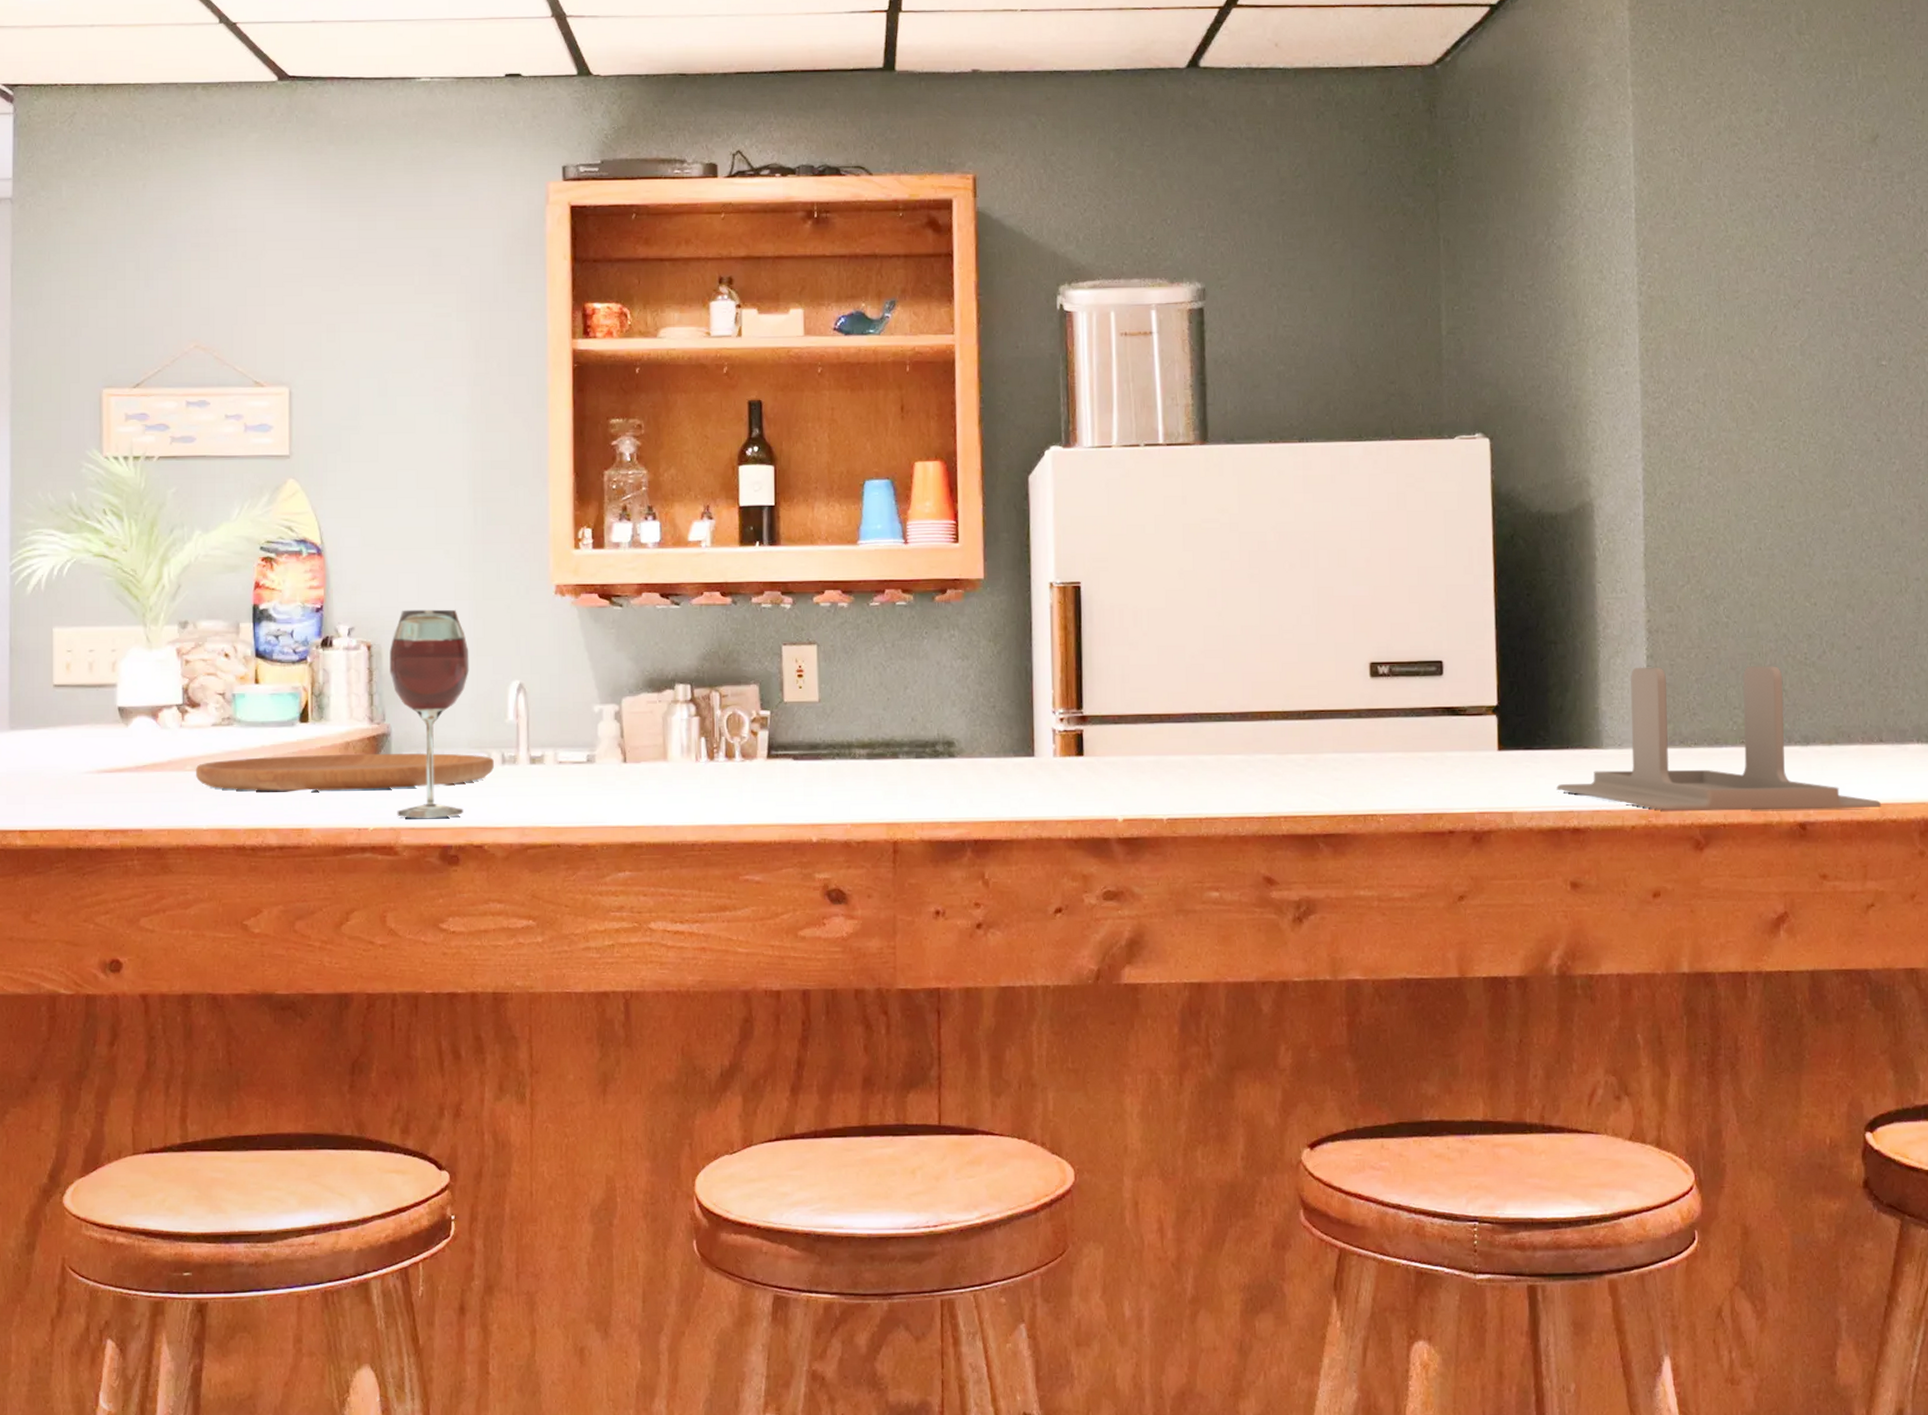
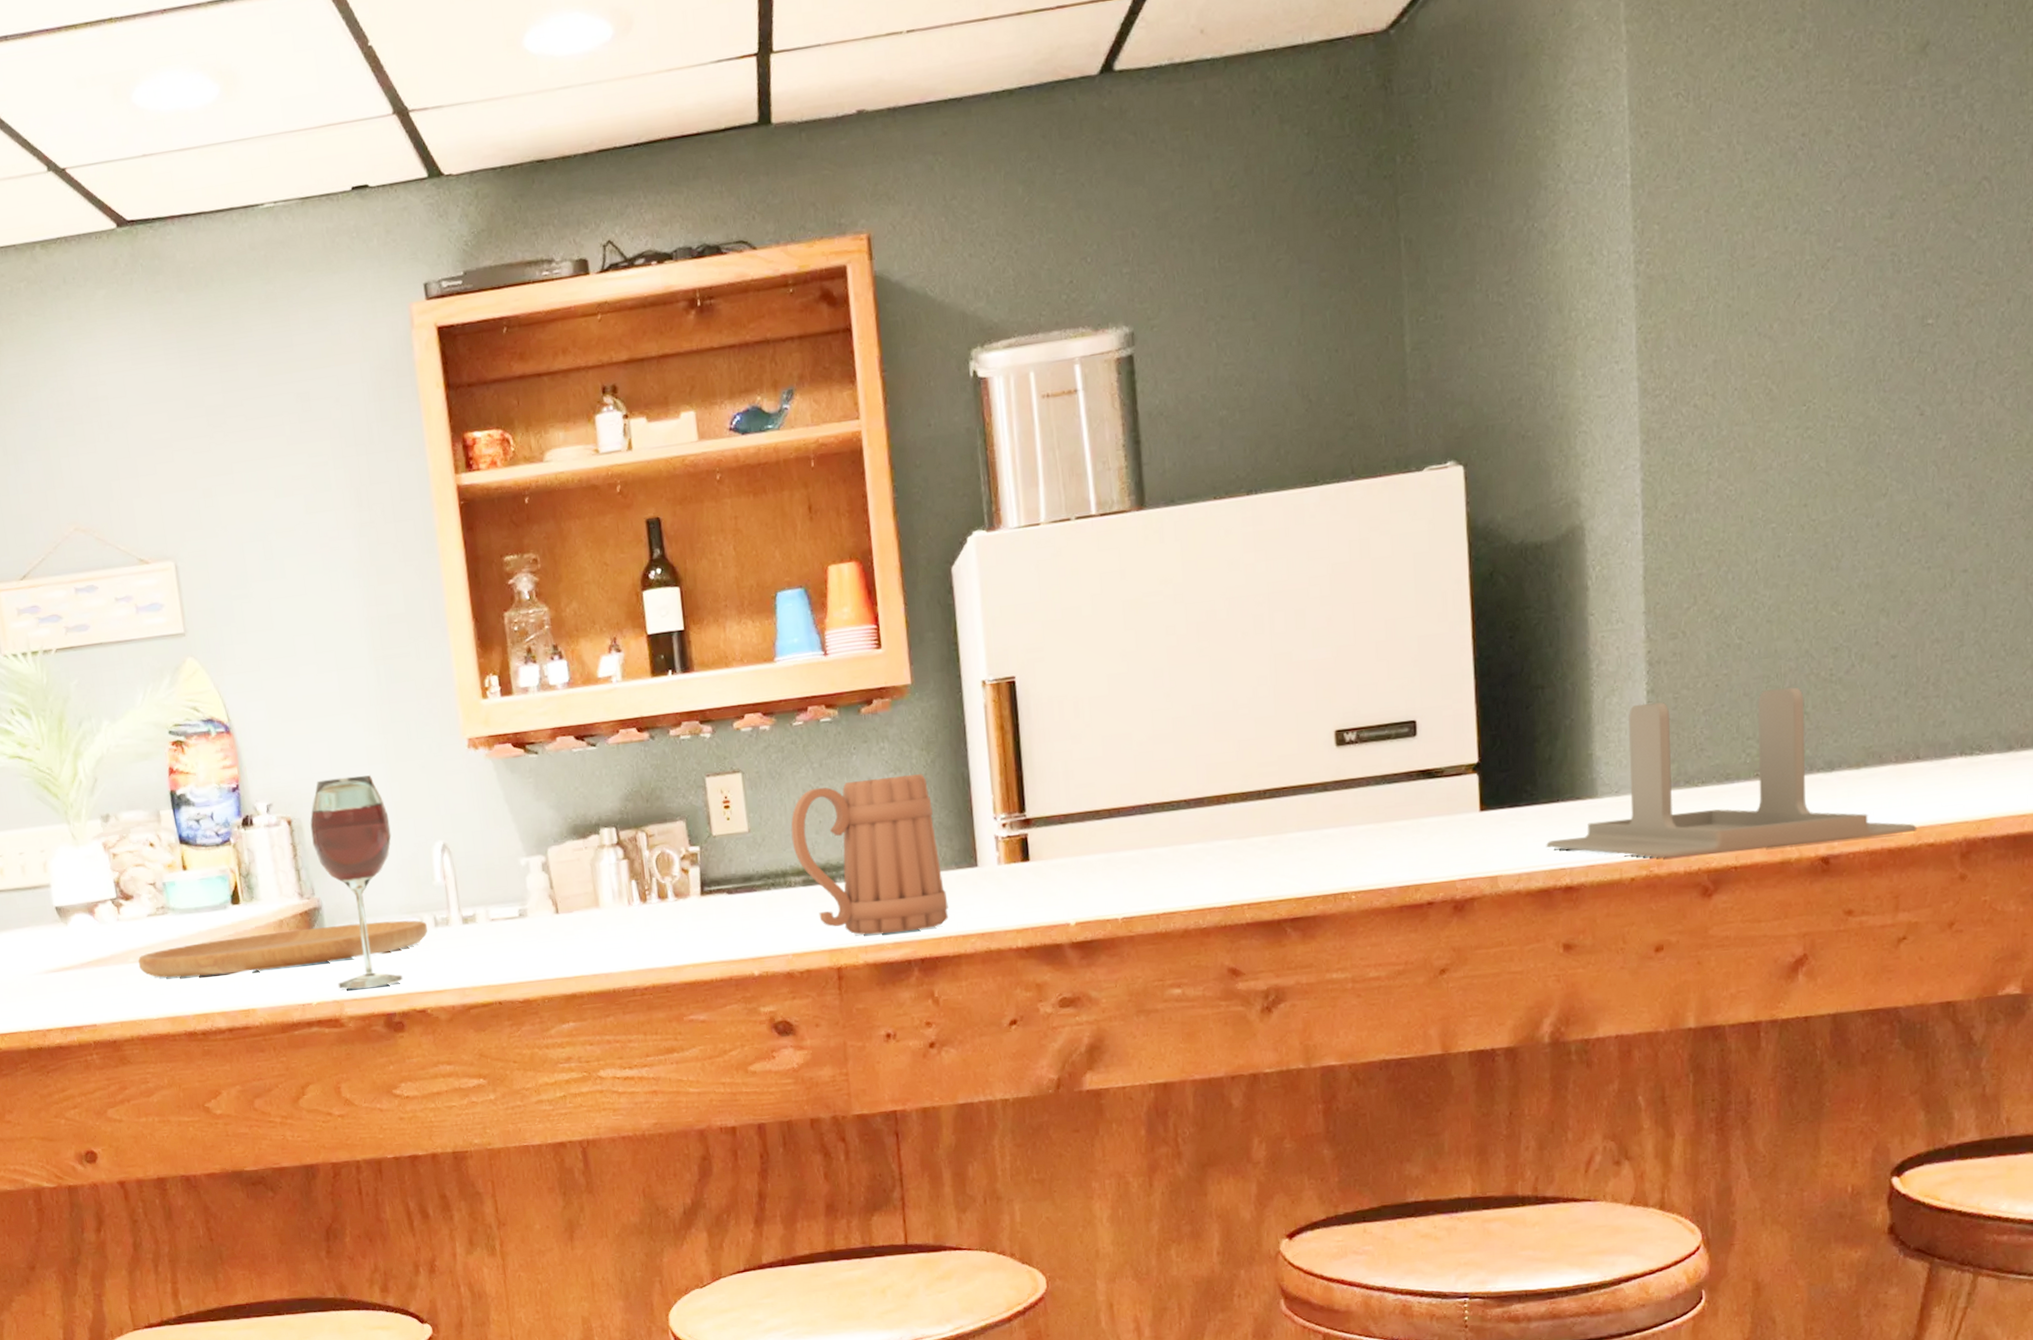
beer mug: none [860,663,1004,812] -> present [790,774,949,935]

